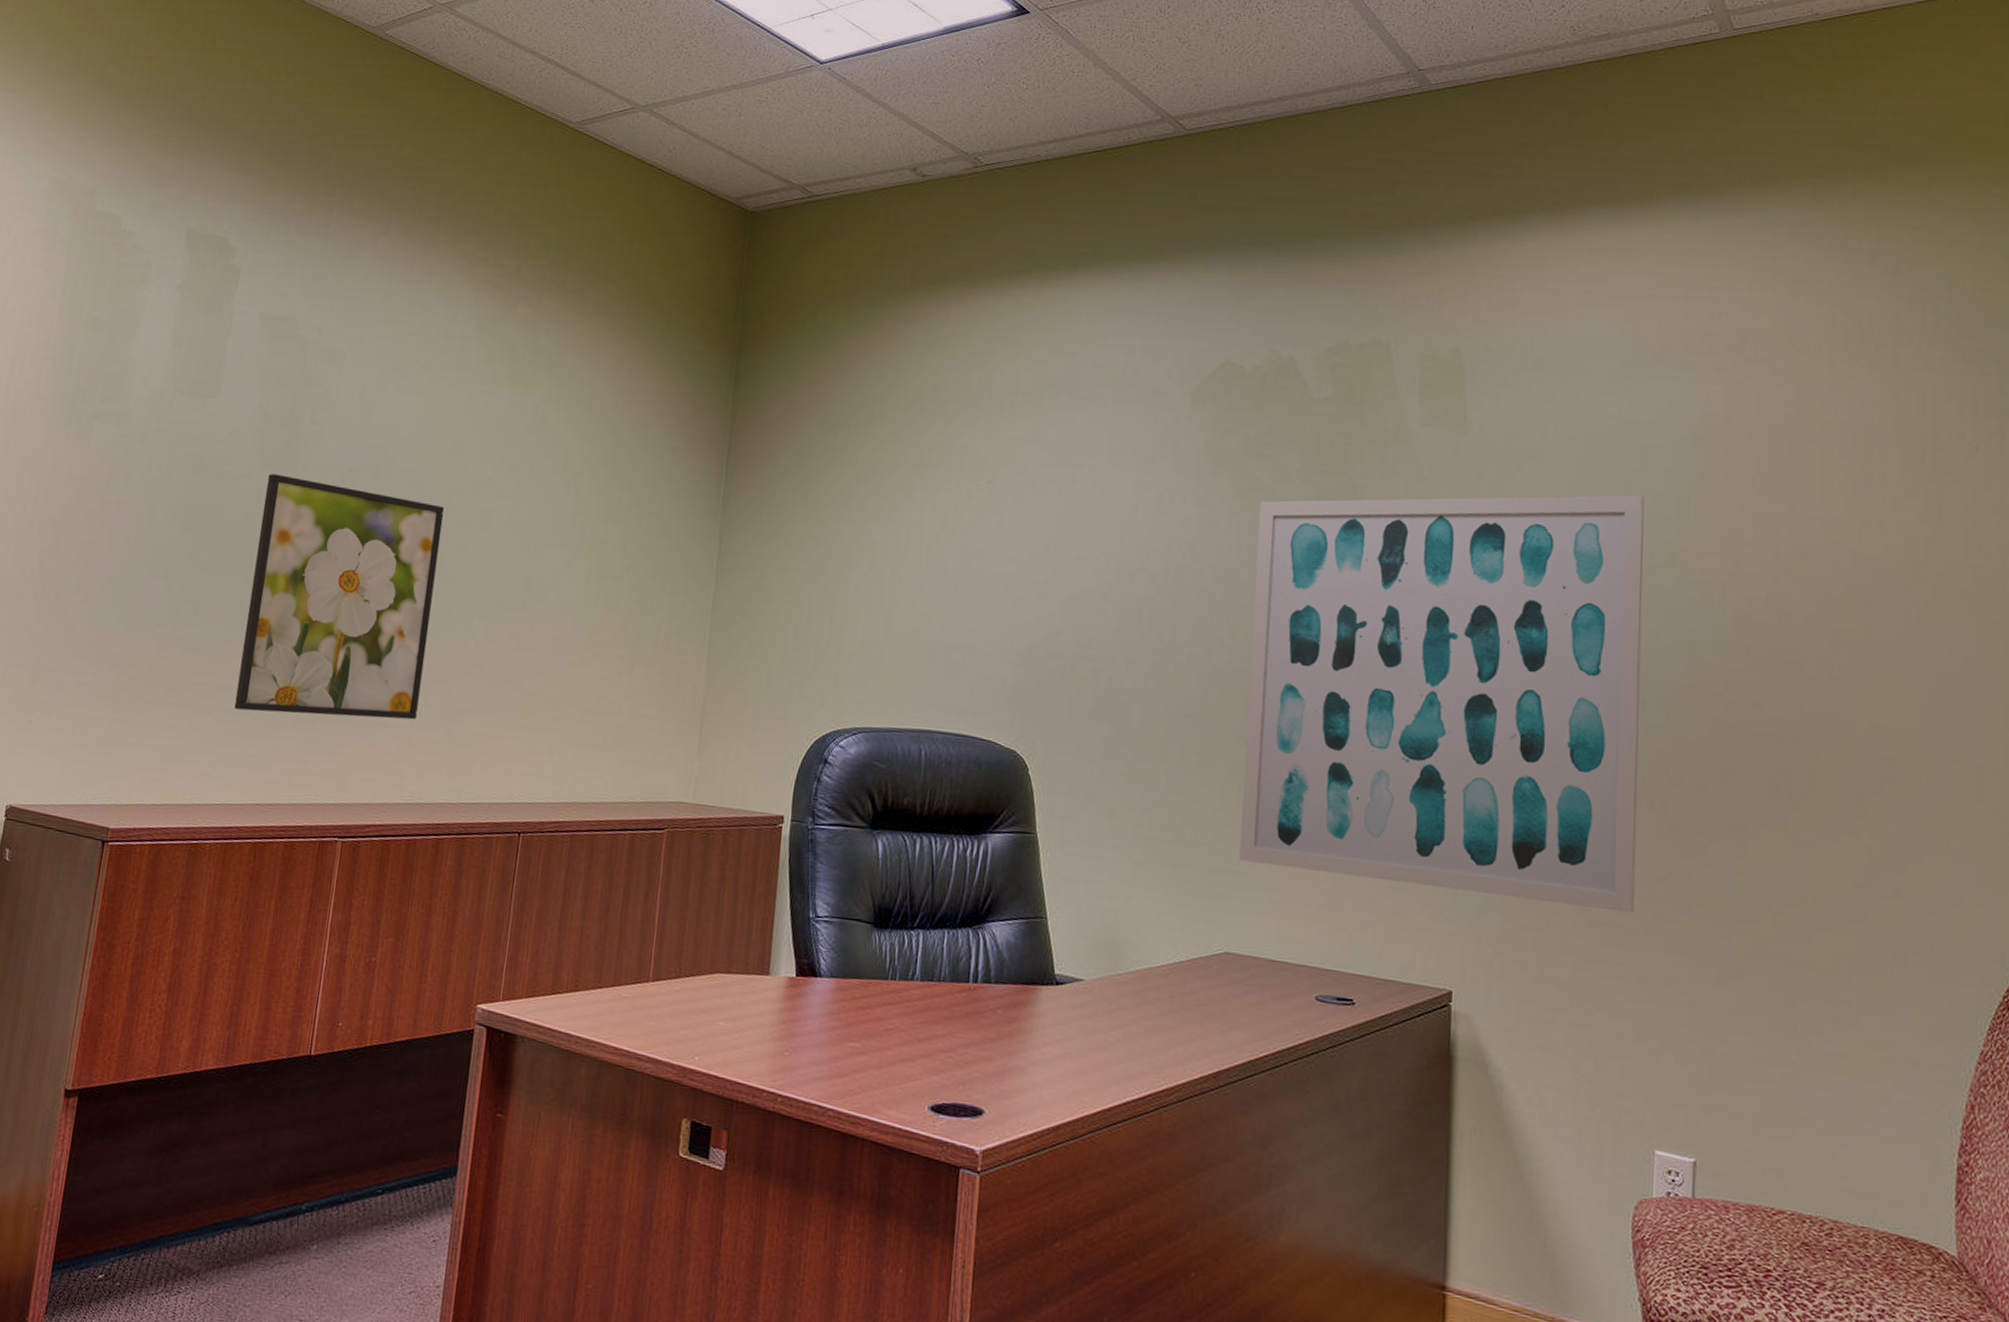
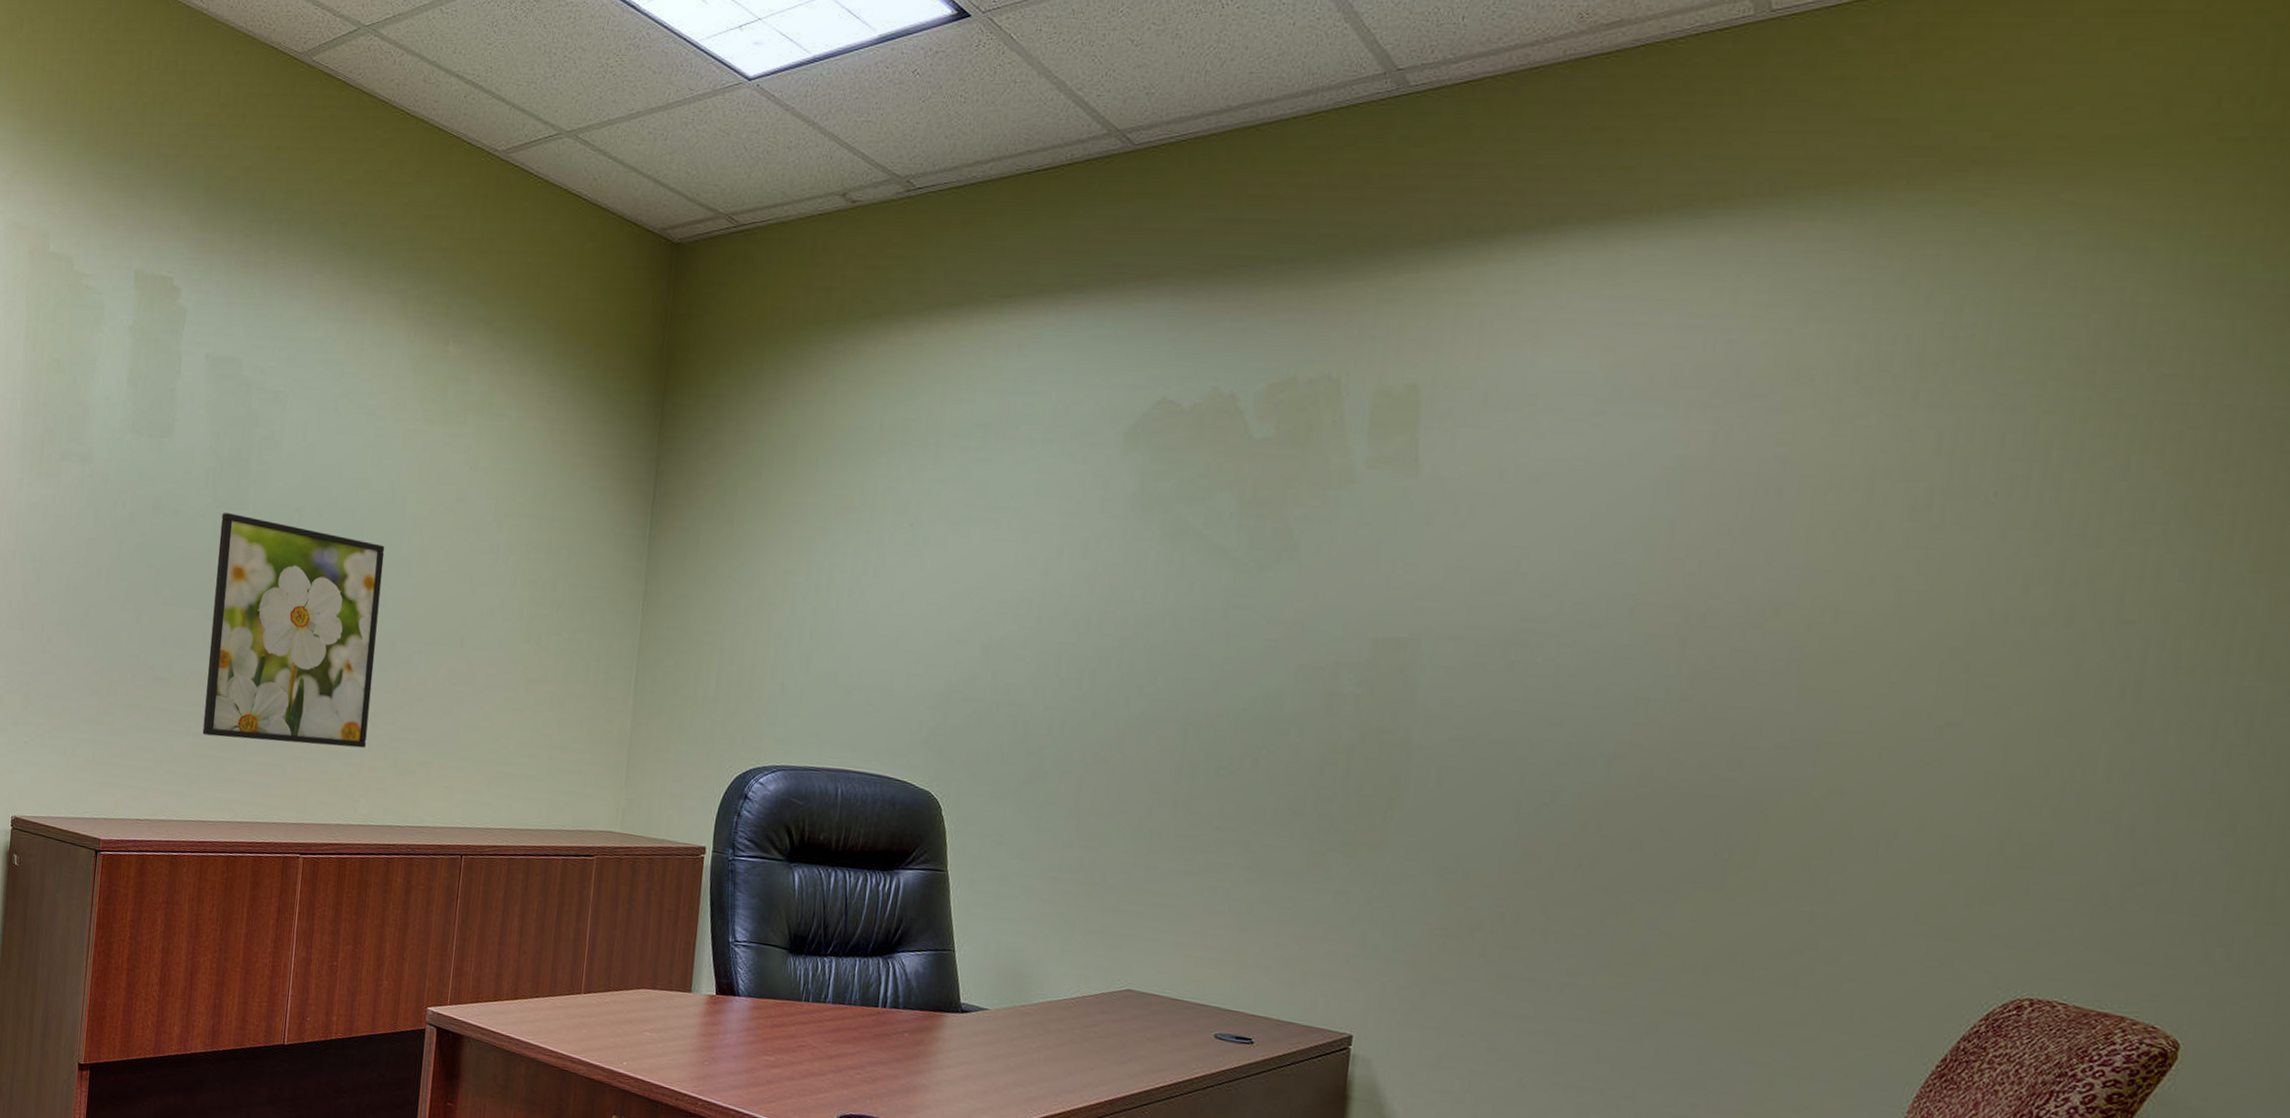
wall art: present [1239,495,1645,913] -> none [1147,543,1606,969]

